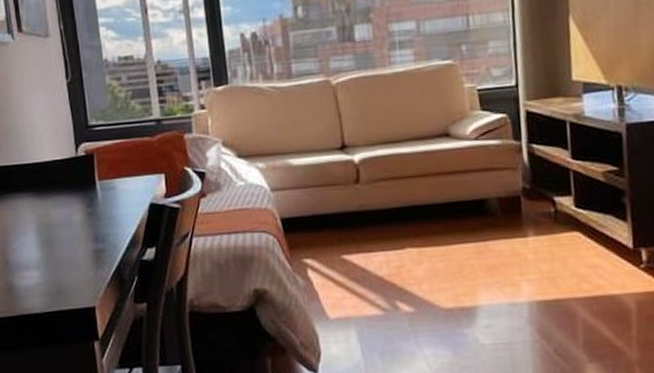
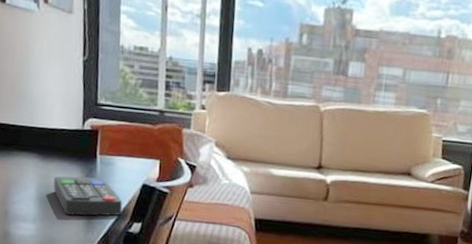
remote control: none [53,205,133,253] -> present [54,176,123,216]

